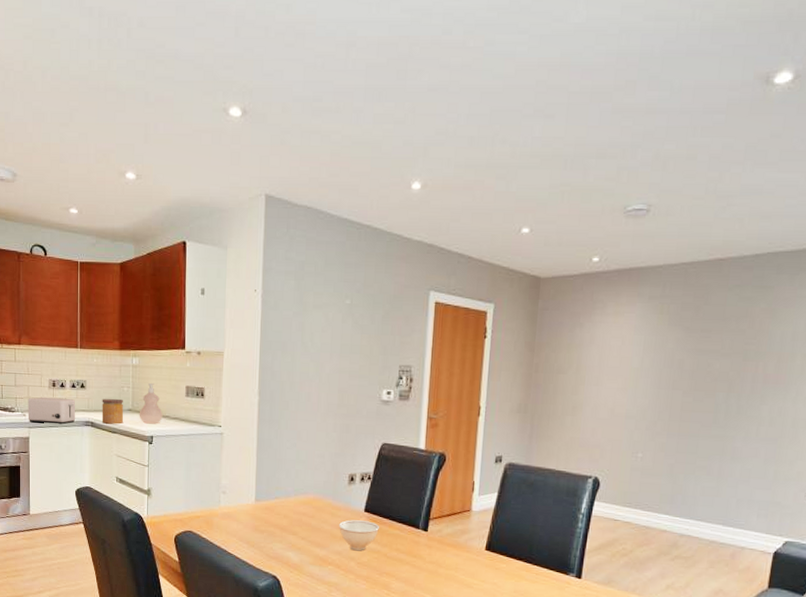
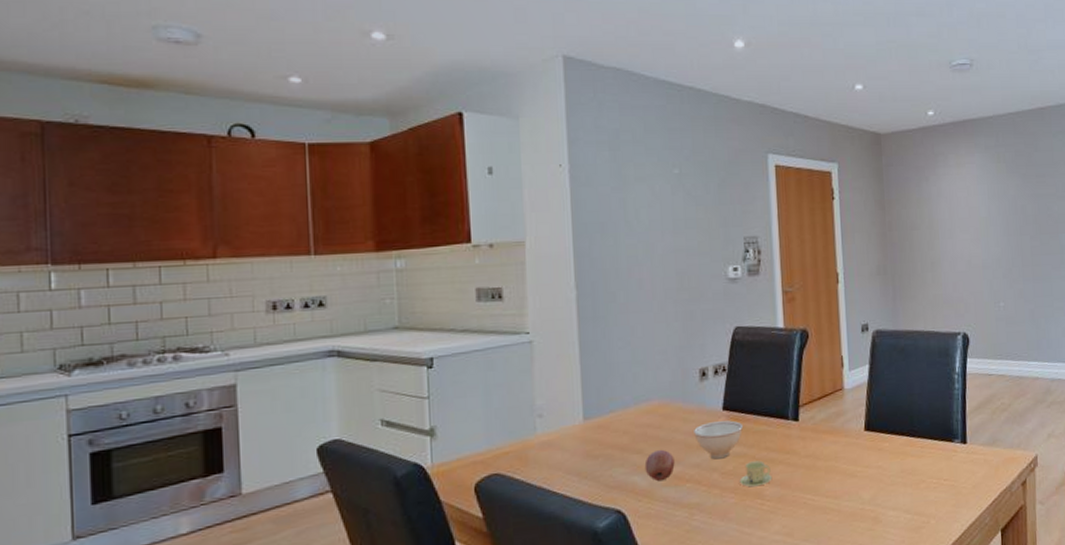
toaster: present [28,396,76,425] -> none [231,324,313,364]
jar: present [101,398,124,424] -> none [352,314,388,351]
soap bottle: present [139,383,163,424] -> none [410,290,445,343]
fruit: none [297,534,321,560] -> present [644,449,675,482]
cup and saucer: none [371,558,399,579] -> present [739,461,773,487]

